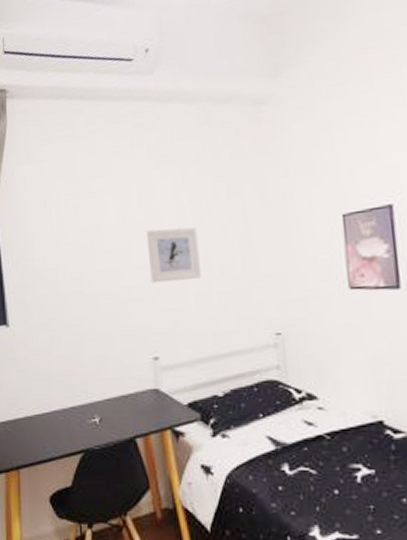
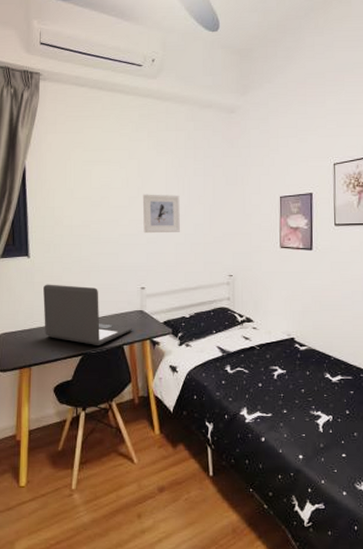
laptop: none [28,359,146,439] -> present [43,284,132,345]

